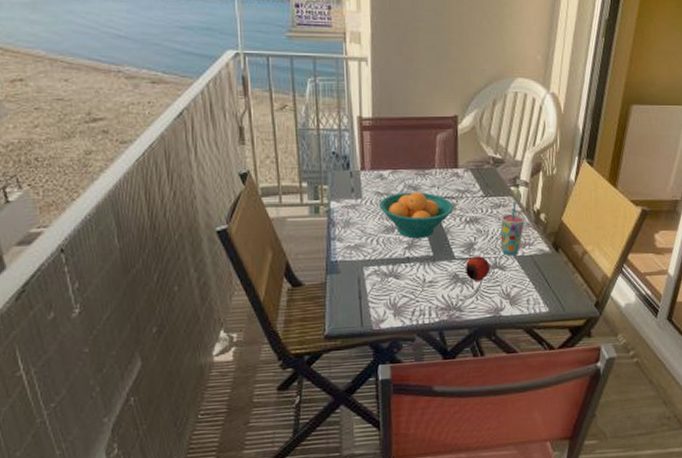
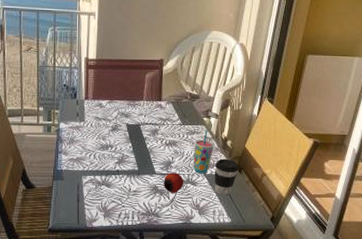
fruit bowl: present [379,192,454,239] -> none [98,118,157,156]
coffee cup: none [526,235,555,281] -> present [214,158,239,196]

